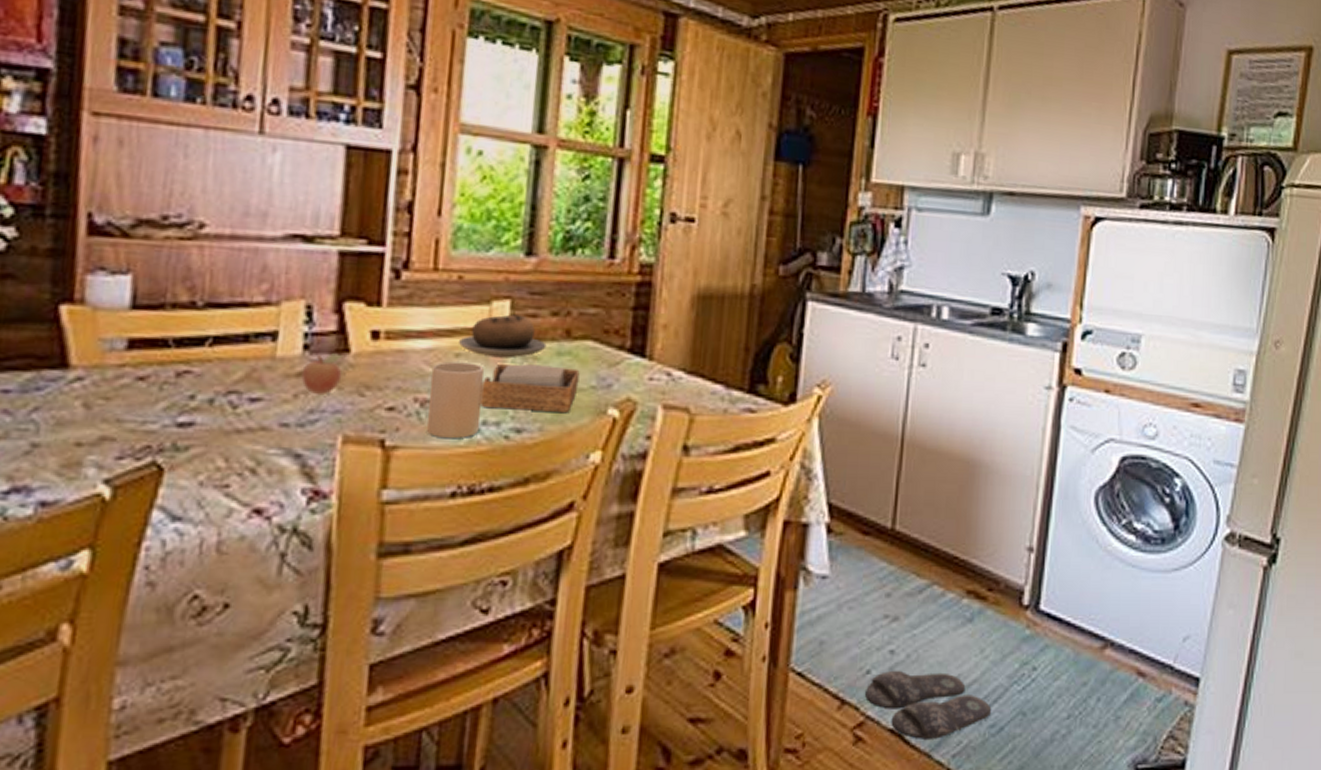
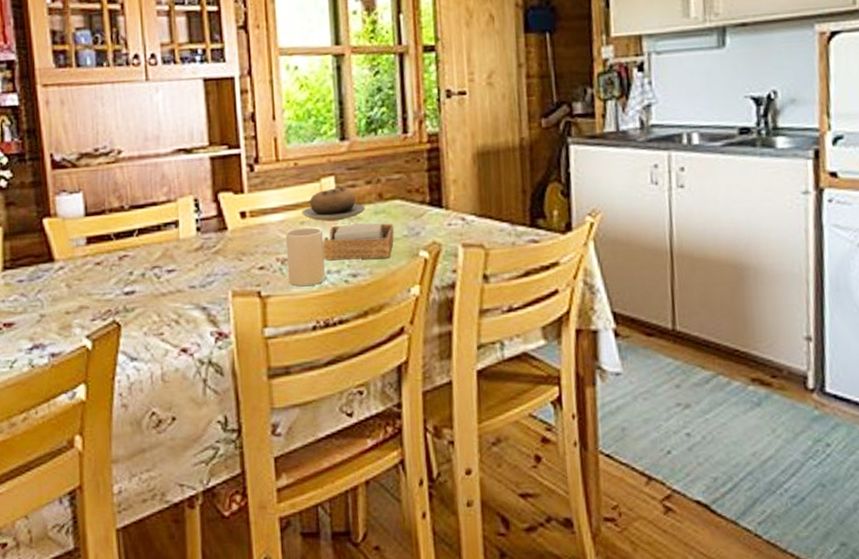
fruit: present [301,353,344,396] -> none [198,231,225,264]
slippers: present [865,670,992,739] -> none [669,450,791,509]

